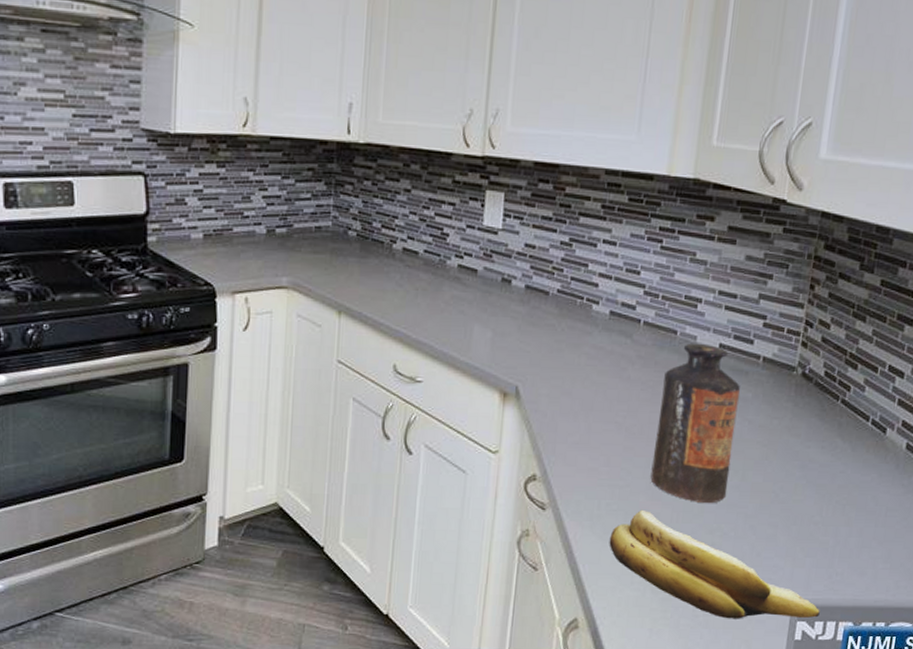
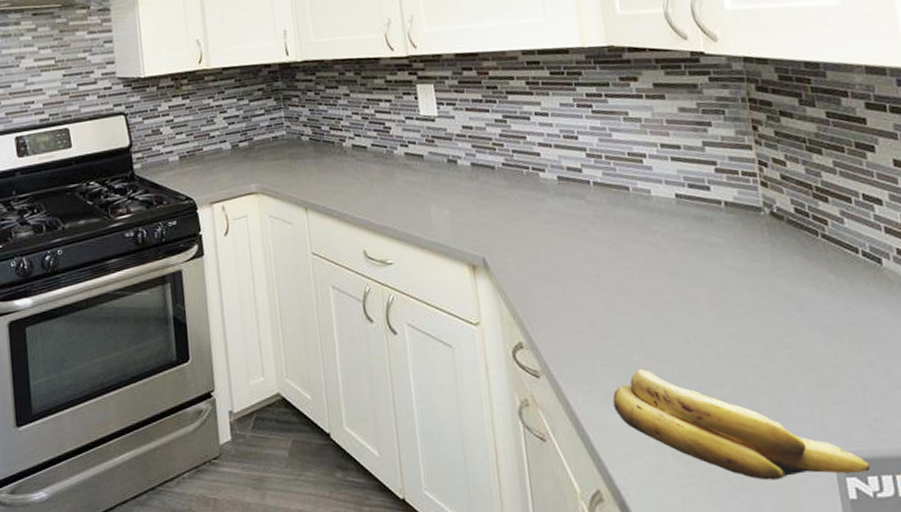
bottle: present [650,343,740,504] -> none [627,196,726,357]

